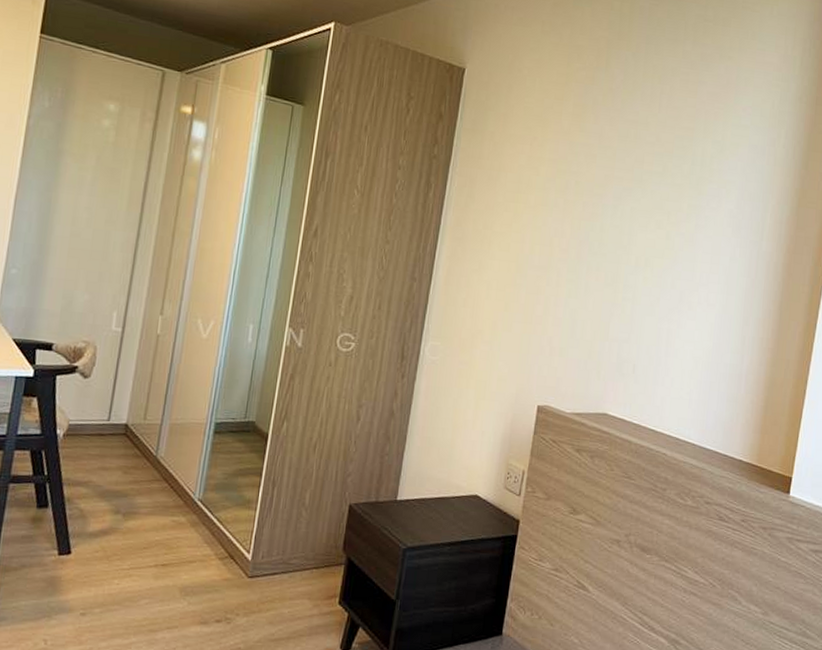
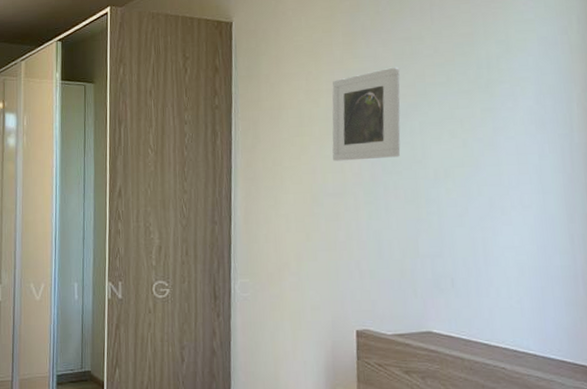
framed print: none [543,147,621,239] -> present [332,67,401,161]

